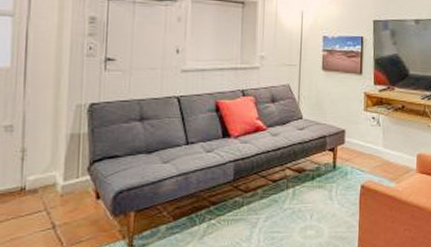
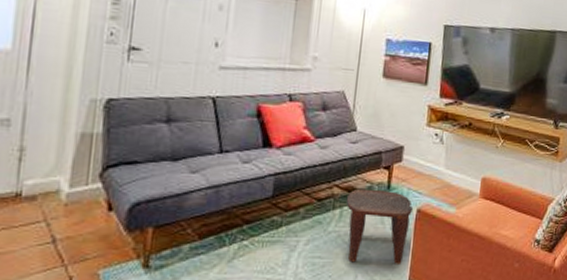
stool: none [297,169,357,236] -> present [346,188,412,264]

